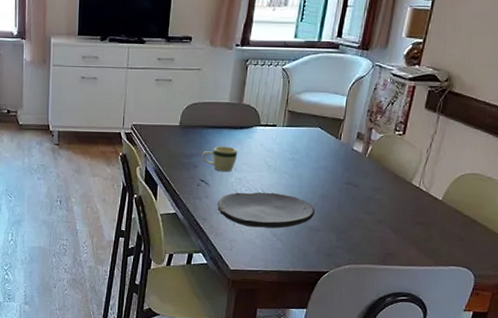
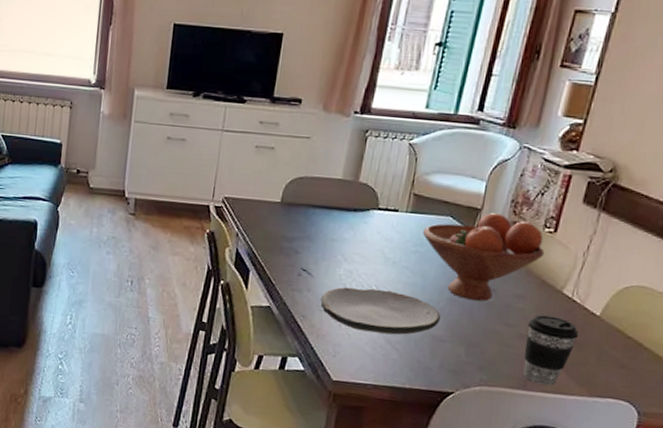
mug: present [202,146,238,172] -> none [305,230,350,262]
fruit bowl: none [297,122,396,195] -> present [422,213,545,301]
coffee cup: none [383,203,426,260] -> present [523,315,579,386]

